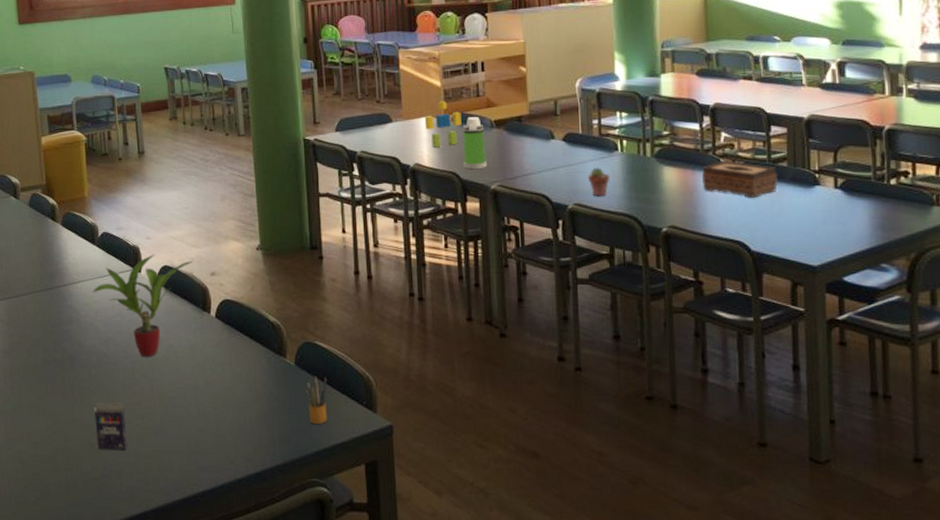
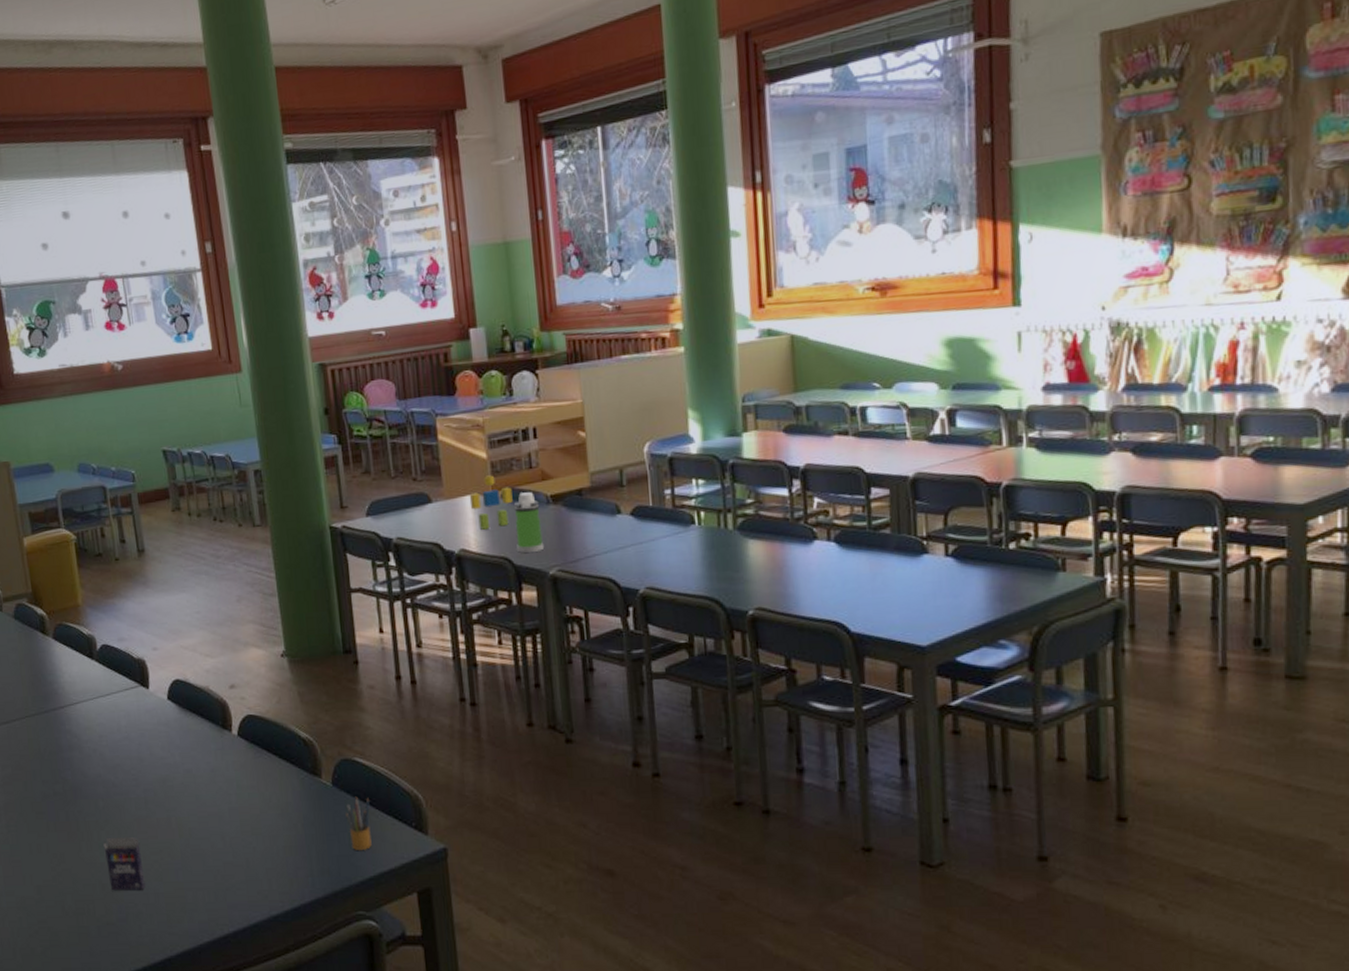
potted plant: present [92,255,194,357] -> none [93,668,209,784]
potted succulent: present [587,167,610,197] -> none [660,544,687,578]
tissue box: present [702,160,778,198] -> none [792,530,880,572]

